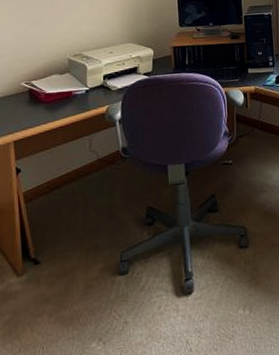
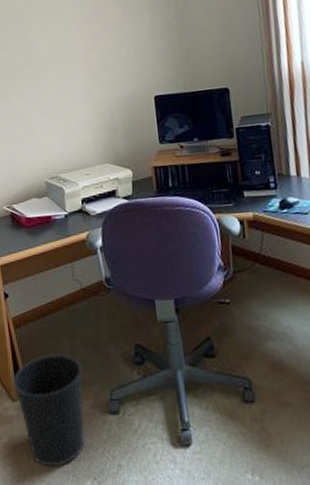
wastebasket: none [19,223,95,337] -> present [12,354,85,467]

